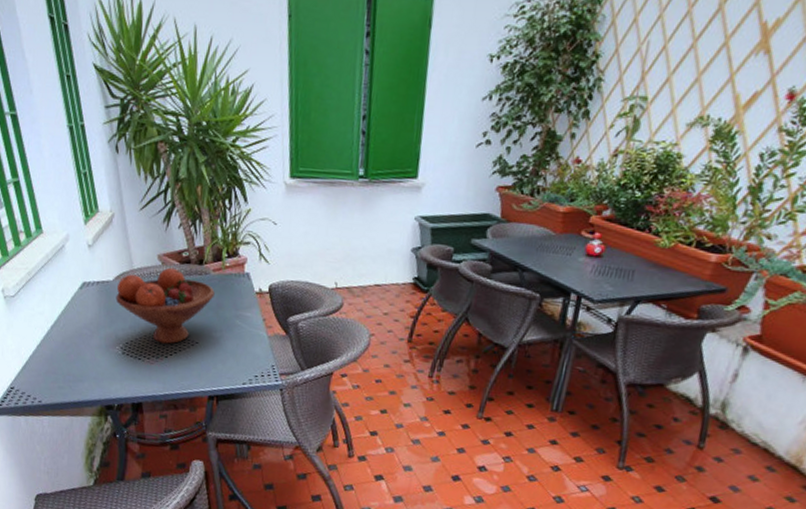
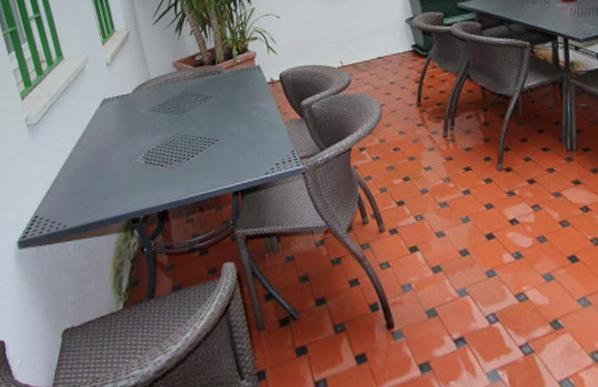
fruit bowl: present [115,267,215,344] -> none [135,72,229,146]

